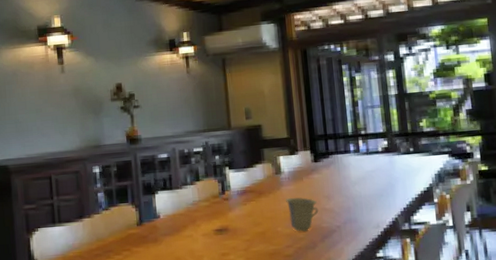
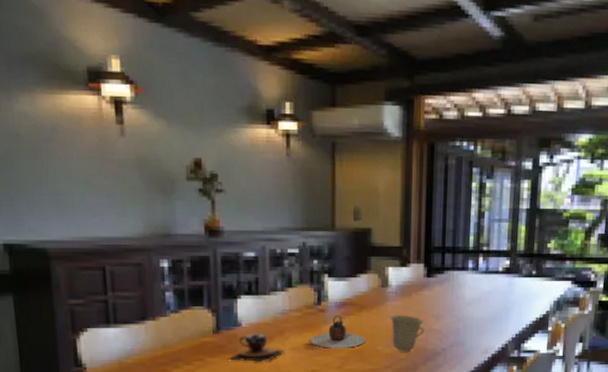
teacup: none [150,222,198,250] -> present [227,333,285,362]
teapot: none [218,201,267,233] -> present [310,314,365,348]

